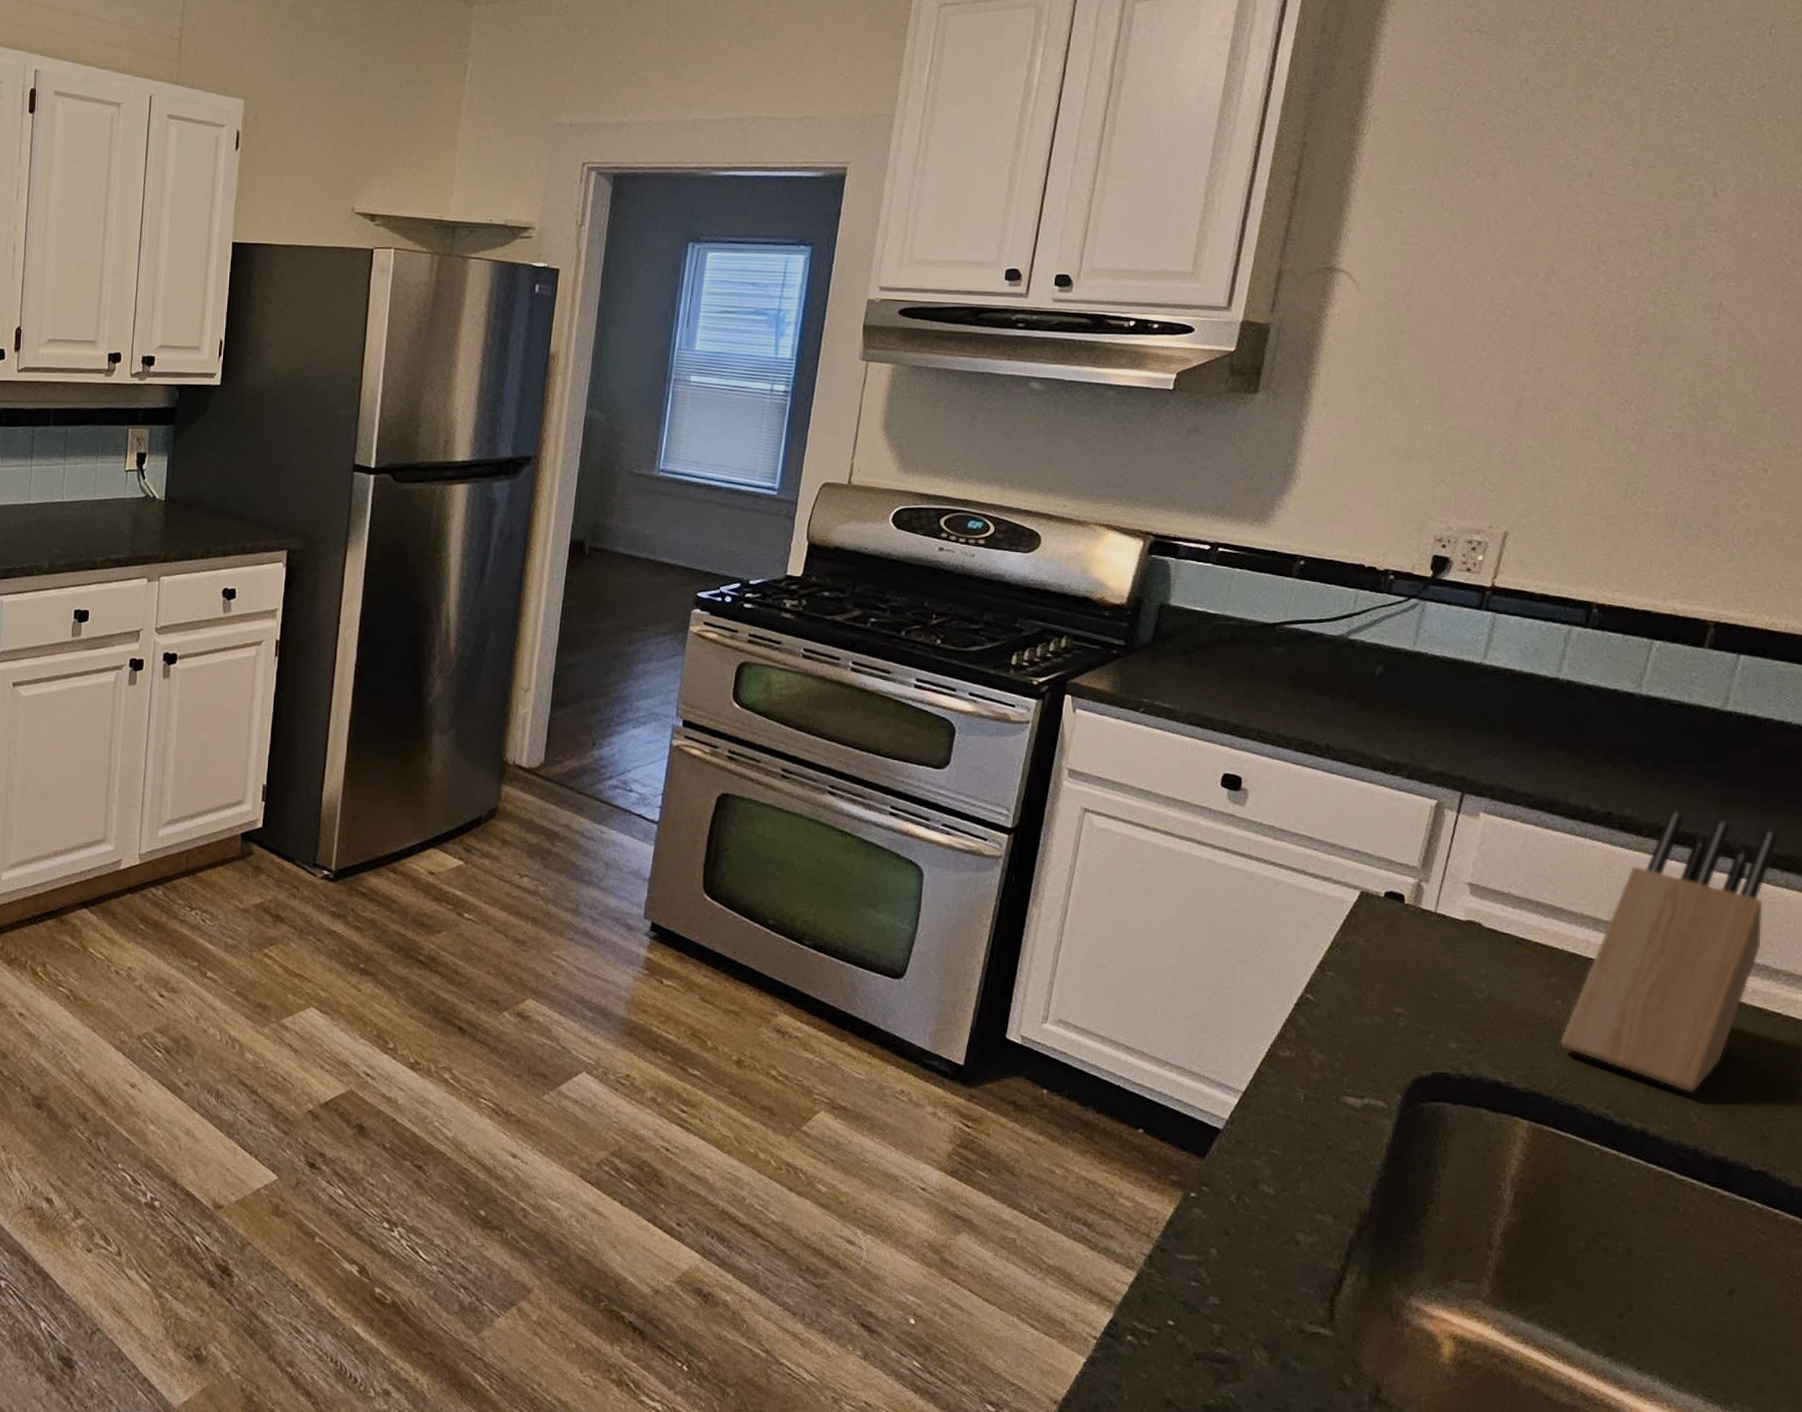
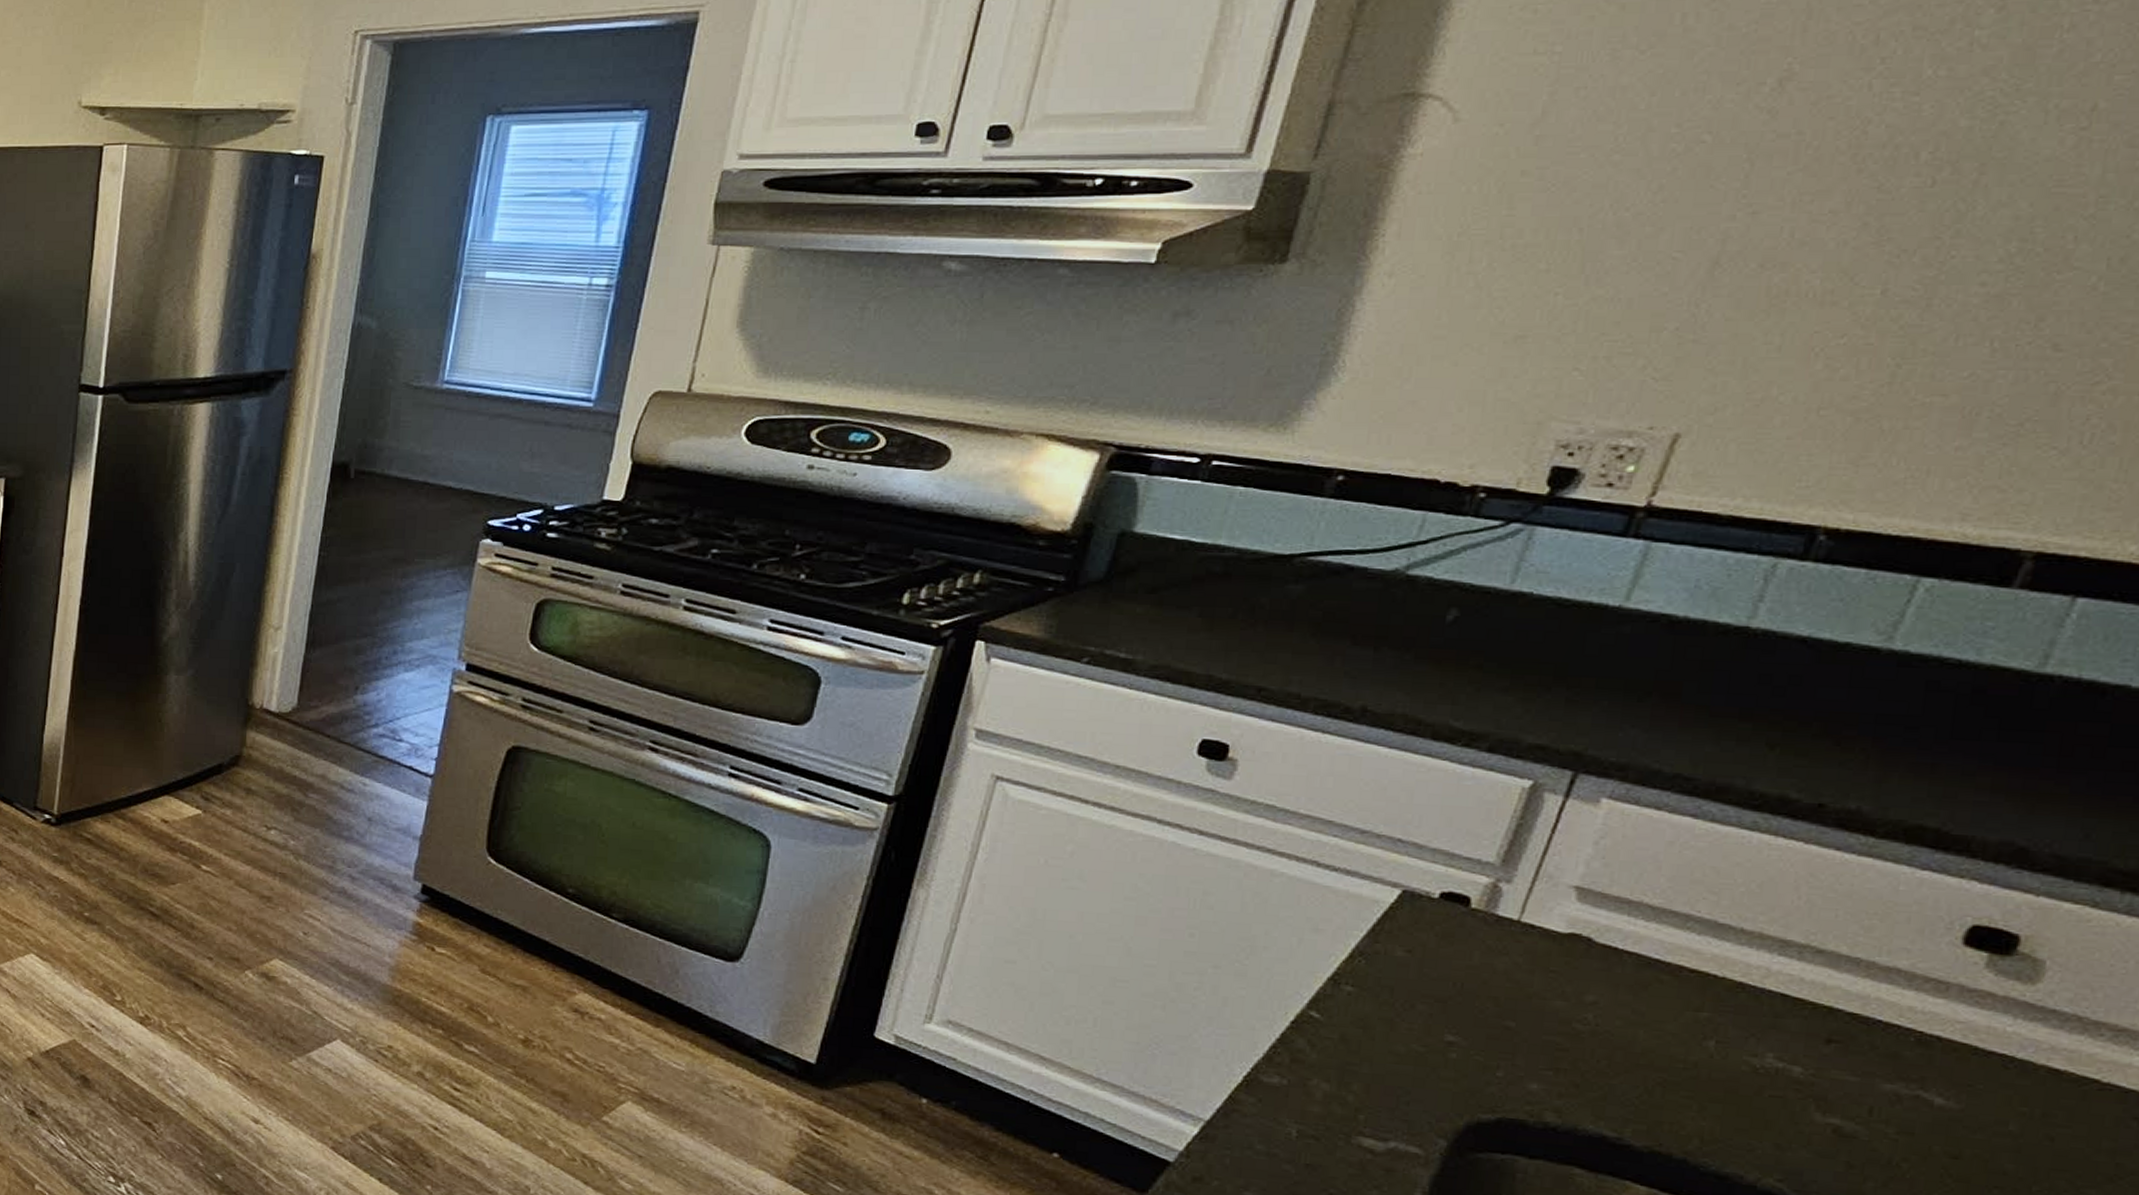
knife block: present [1559,810,1778,1093] -> none [1707,804,2121,1173]

